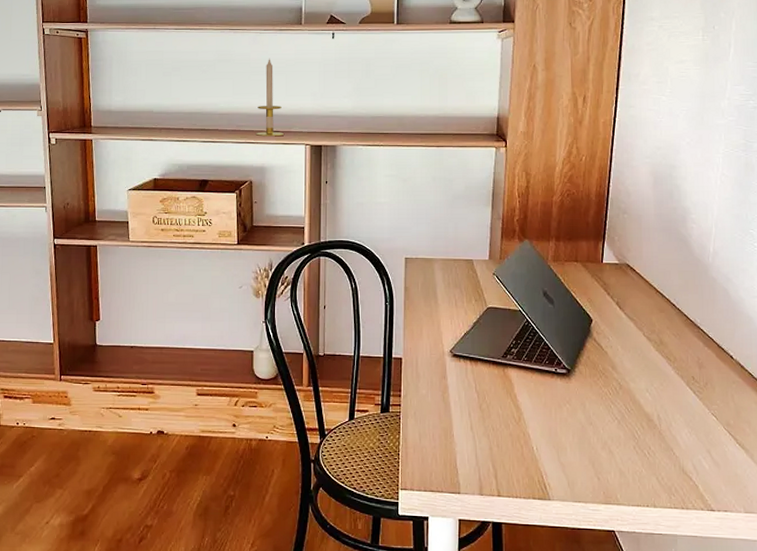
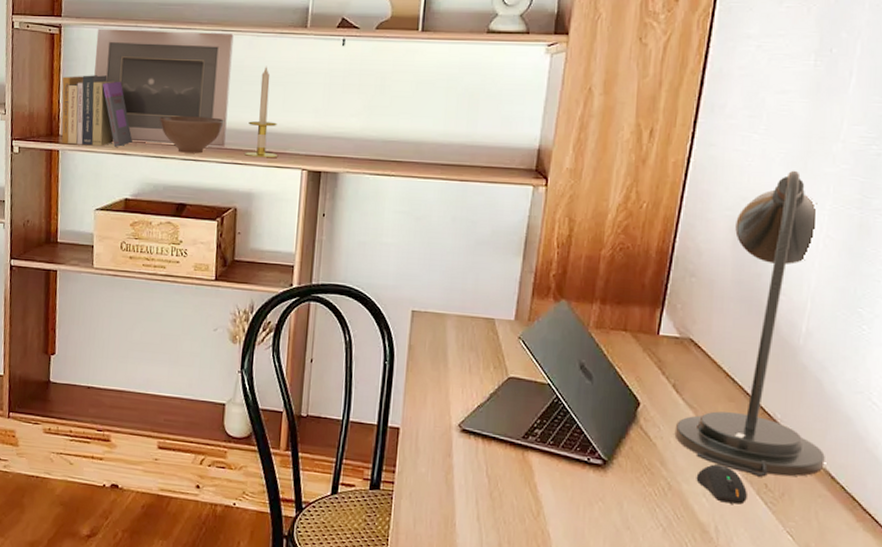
books: none [91,72,157,134] -> present [61,75,133,147]
picture frame: none [119,31,240,129] -> present [94,28,234,147]
bowl: none [179,104,238,136] -> present [159,115,226,154]
desk lamp: none [620,123,735,371] -> present [674,170,825,477]
computer mouse: none [640,364,680,395] -> present [696,464,747,505]

